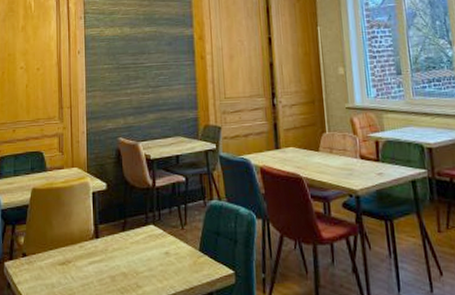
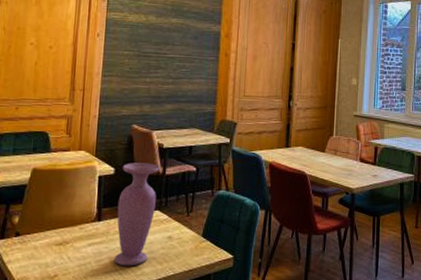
vase: none [113,176,150,285] -> present [113,163,160,266]

